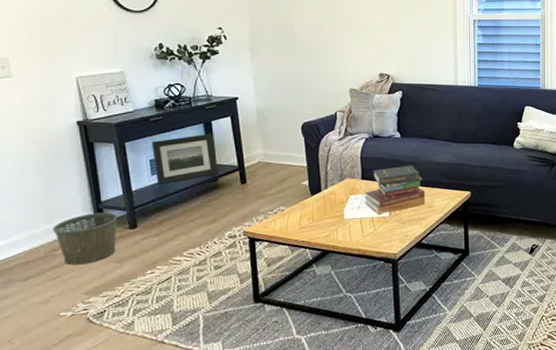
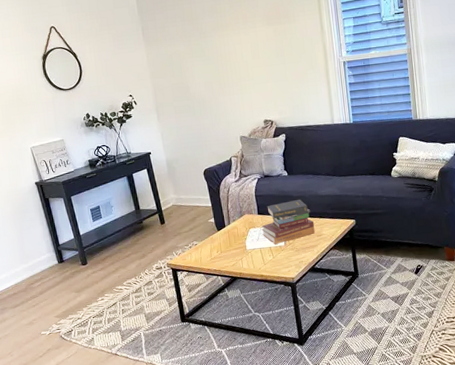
basket: present [53,212,118,265] -> none [29,252,75,295]
picture frame: present [151,134,218,184] -> none [90,184,142,229]

